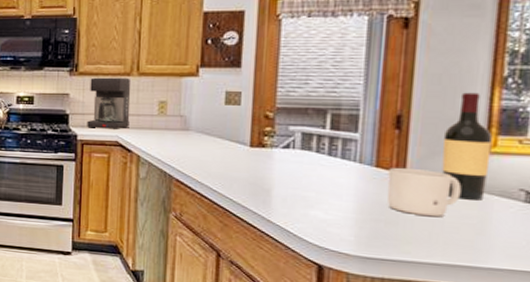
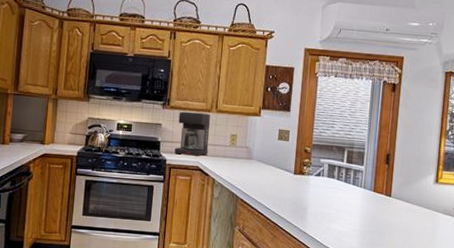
mug: present [387,167,462,217] -> none [379,192,423,229]
wine bottle: present [441,92,493,201] -> none [411,140,440,217]

